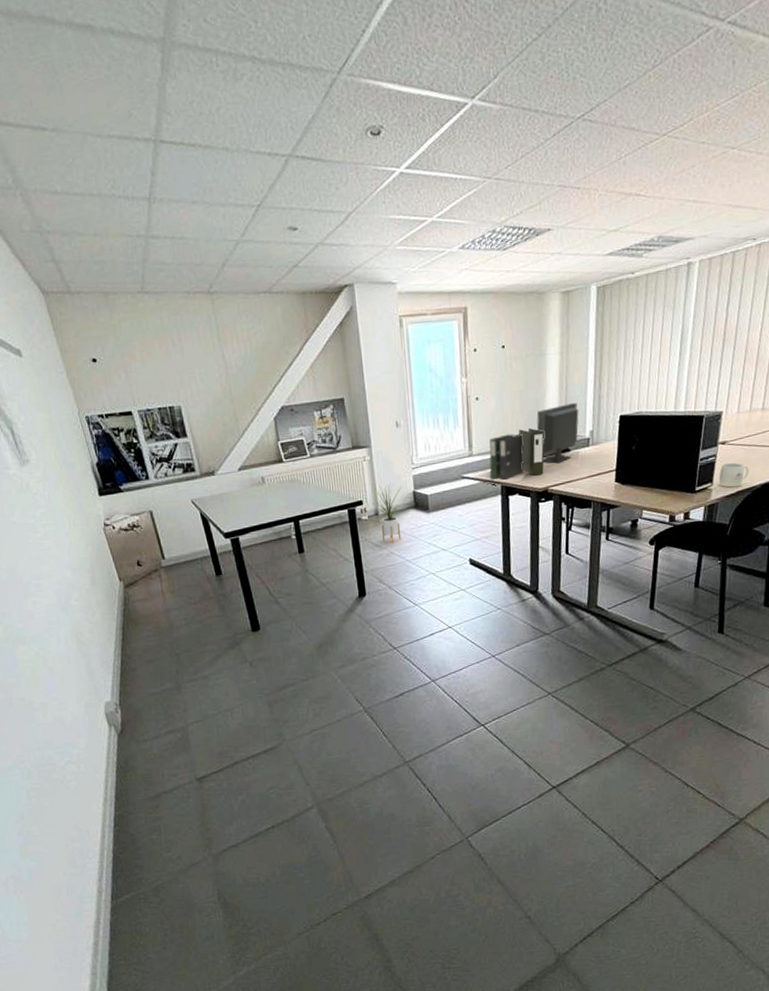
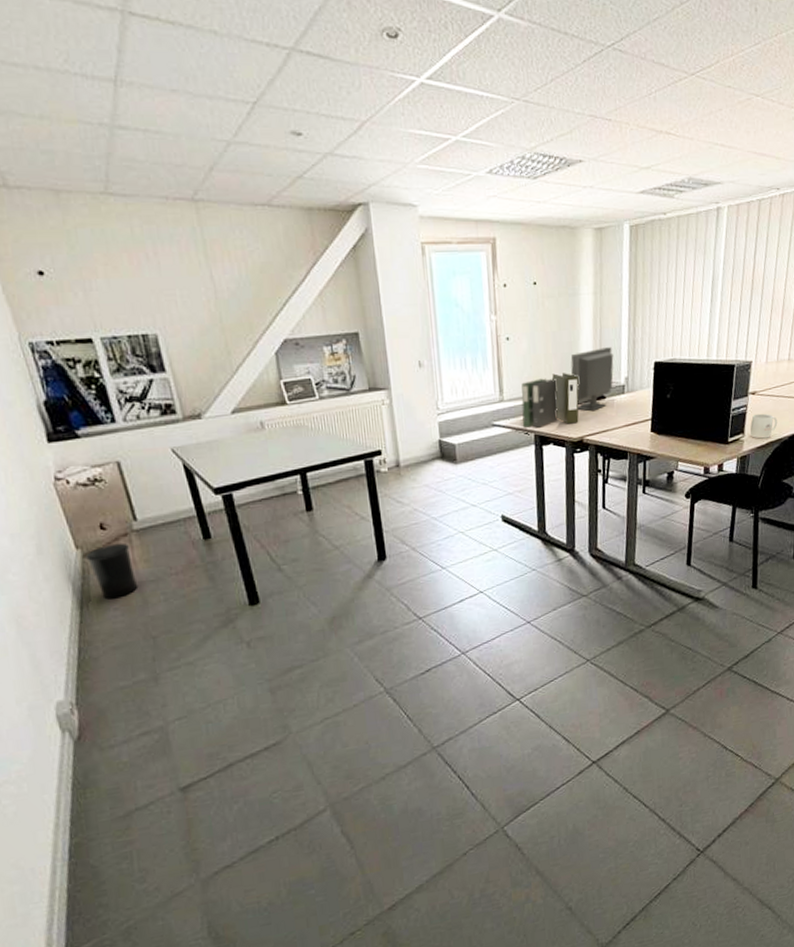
waste bin: none [127,577,166,622] -> present [86,543,138,600]
house plant: present [373,483,405,543] -> none [393,430,429,499]

